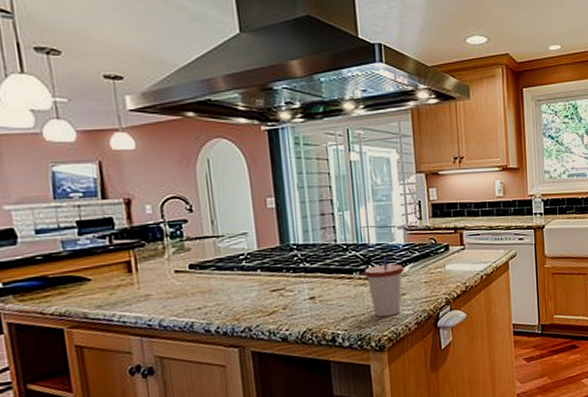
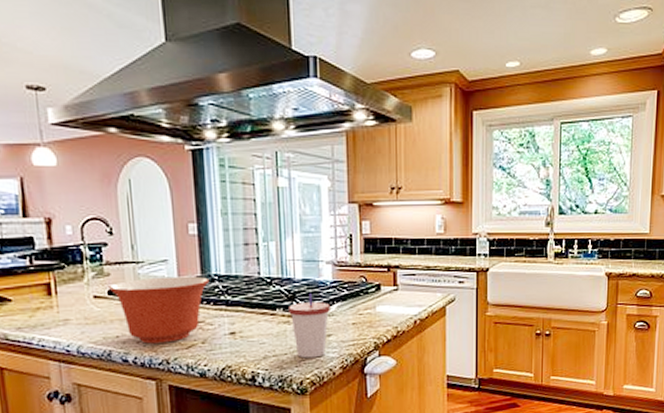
mixing bowl: none [189,246,289,313] -> present [109,276,210,344]

